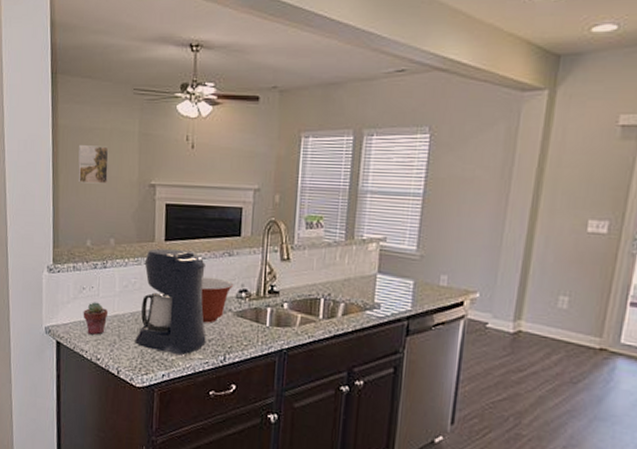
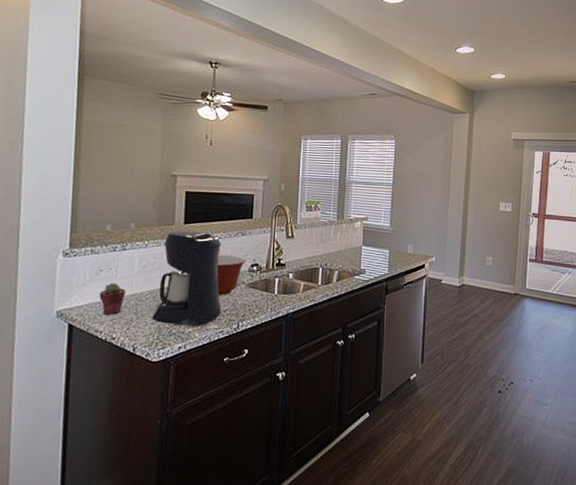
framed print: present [77,145,109,184] -> none [100,139,133,174]

